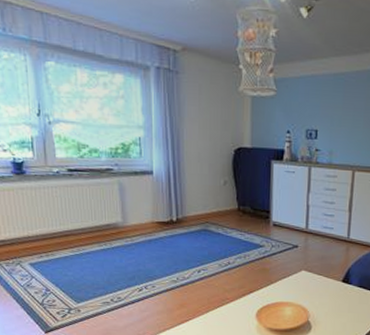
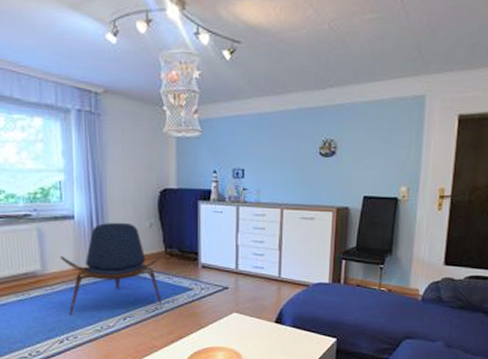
lounge chair: none [139,178,240,265] -> present [60,222,167,315]

